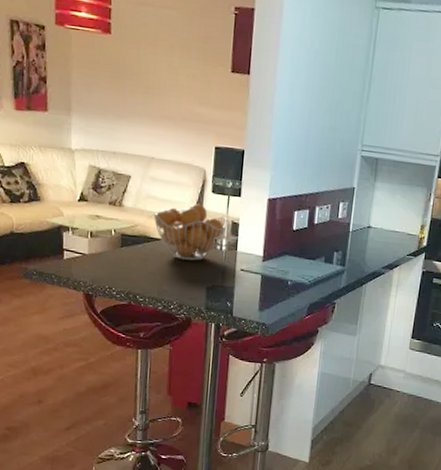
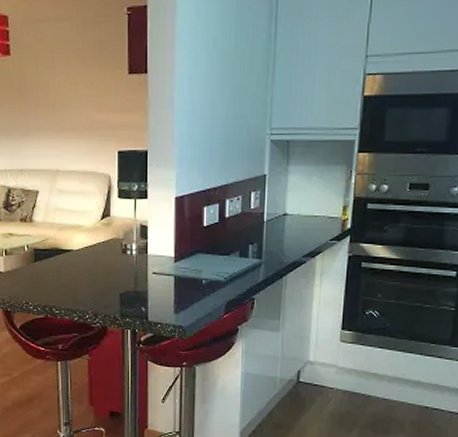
fruit basket: present [153,203,228,261] -> none [63,210,136,268]

